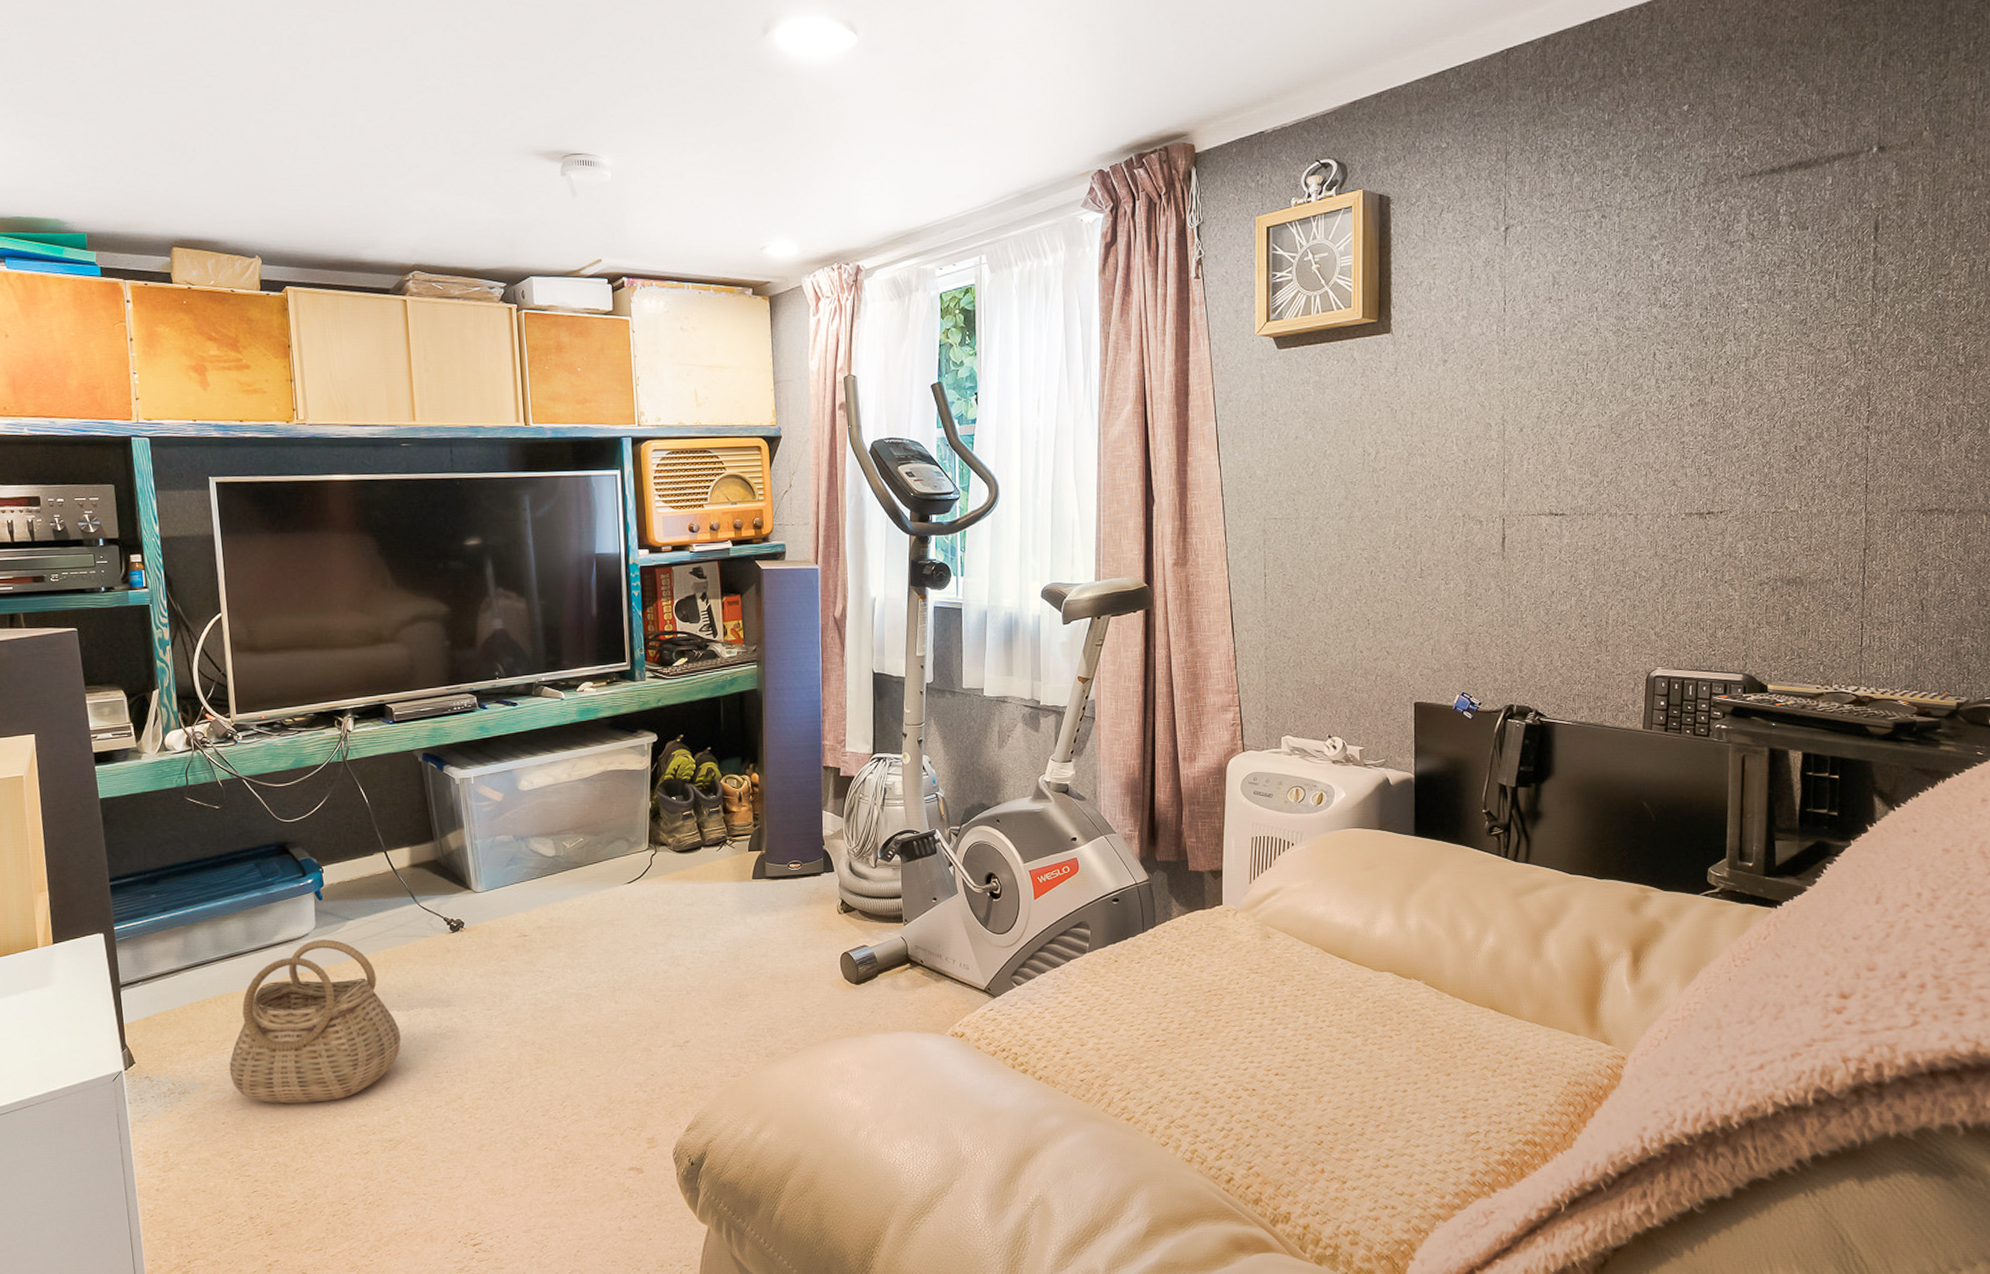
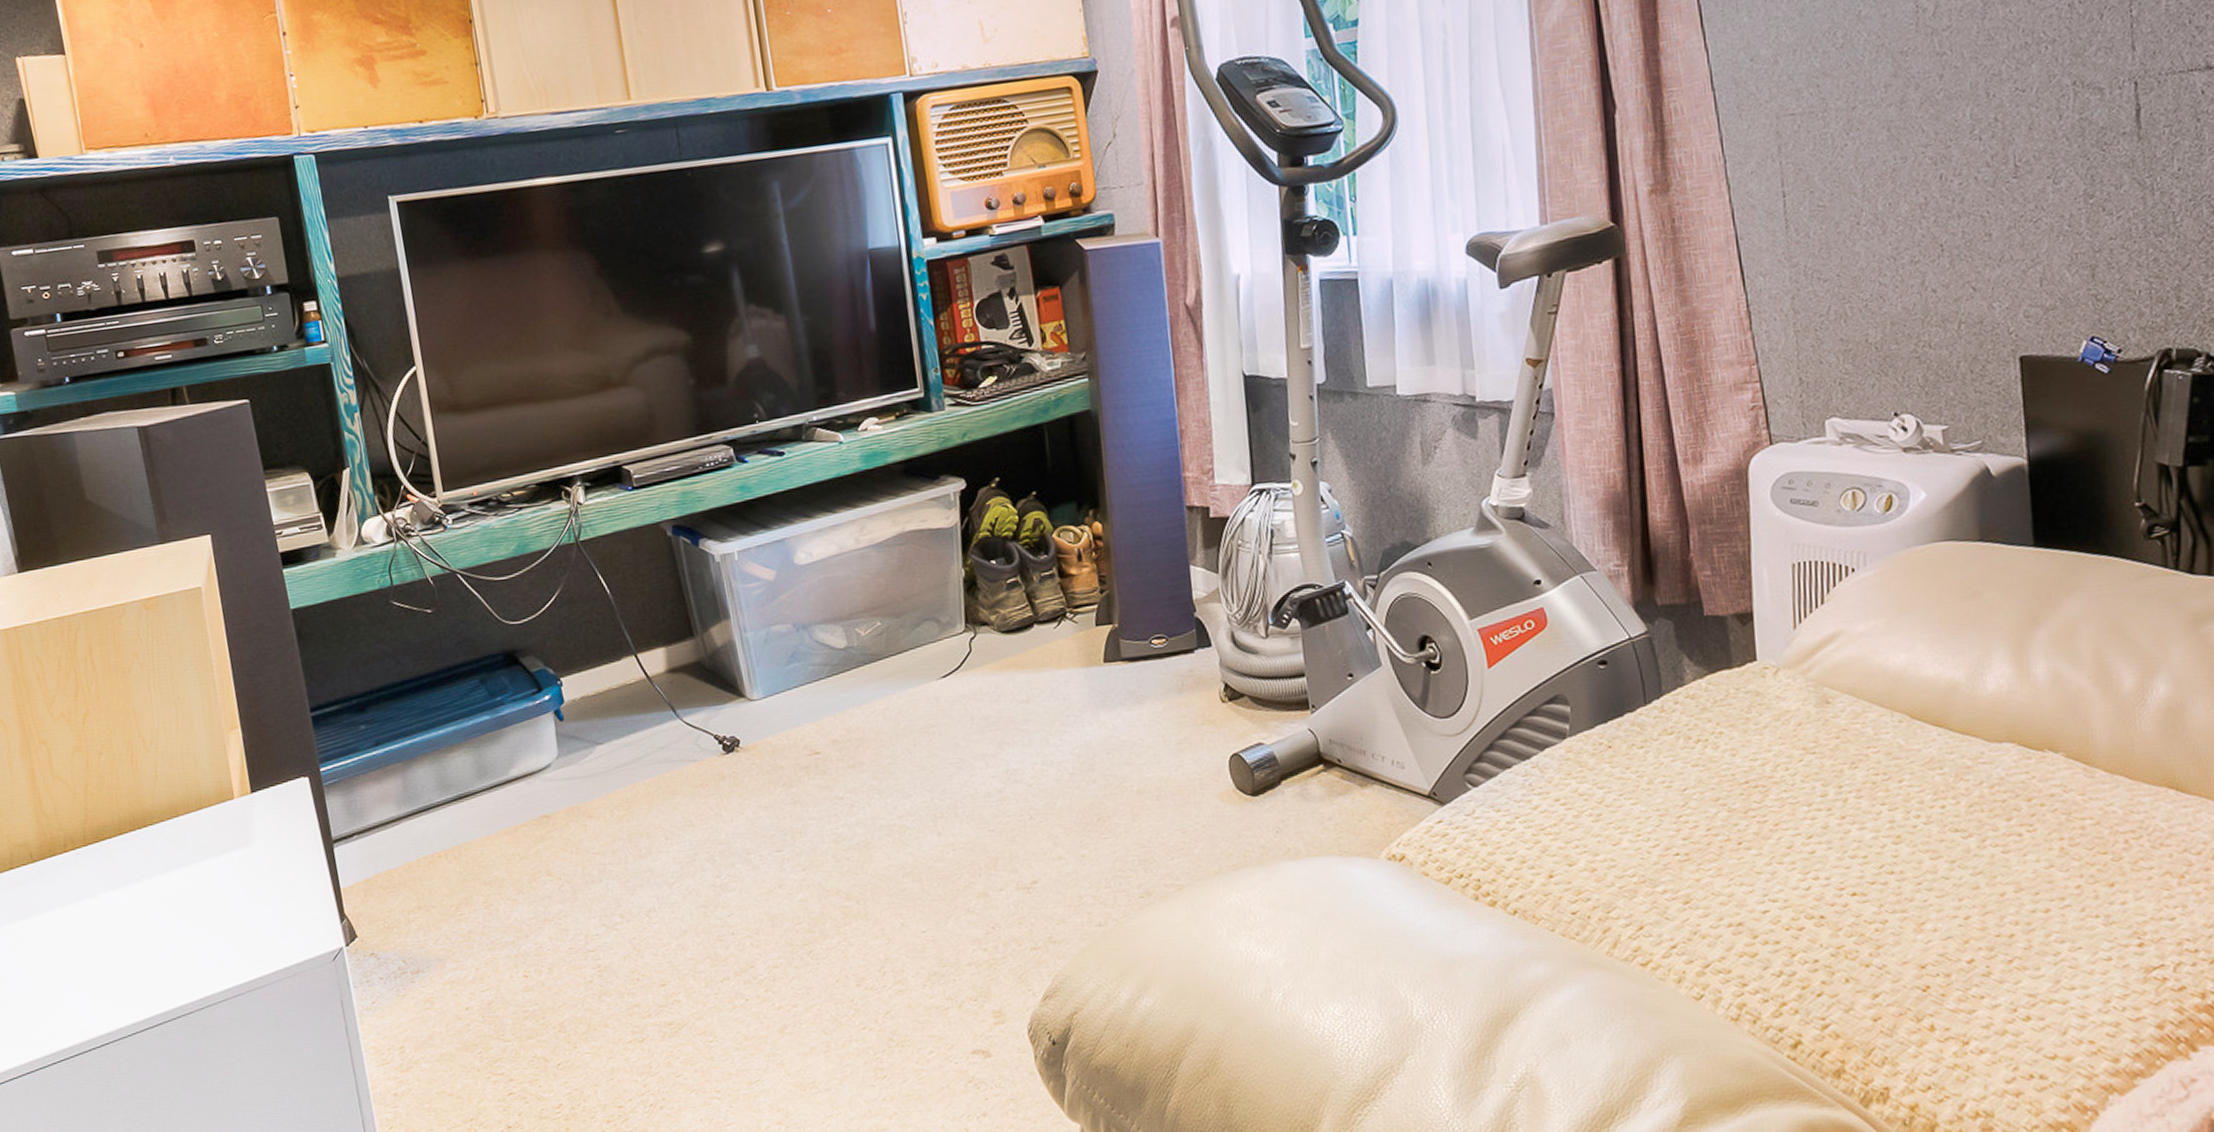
basket: present [229,939,401,1104] -> none [468,770,674,982]

